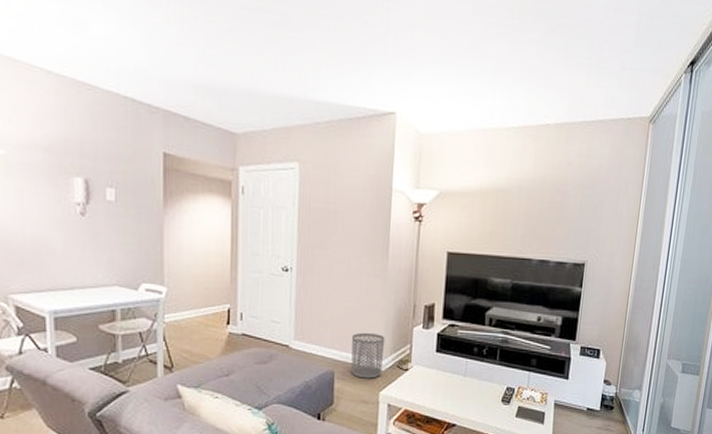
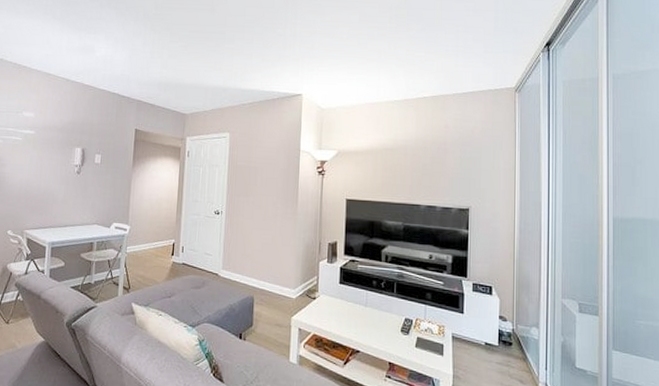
waste bin: present [351,332,385,379] -> none [267,264,296,305]

